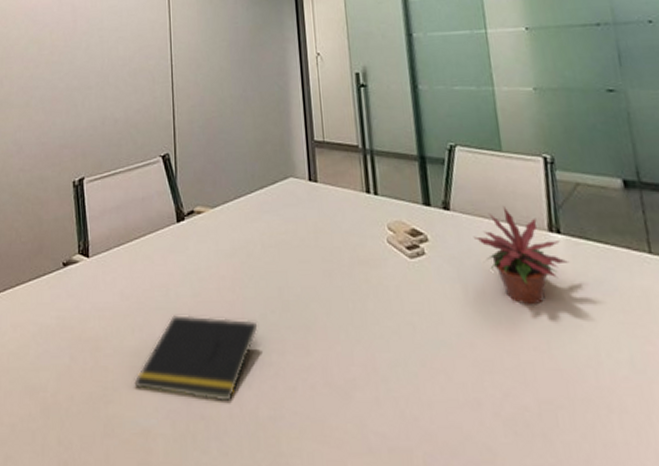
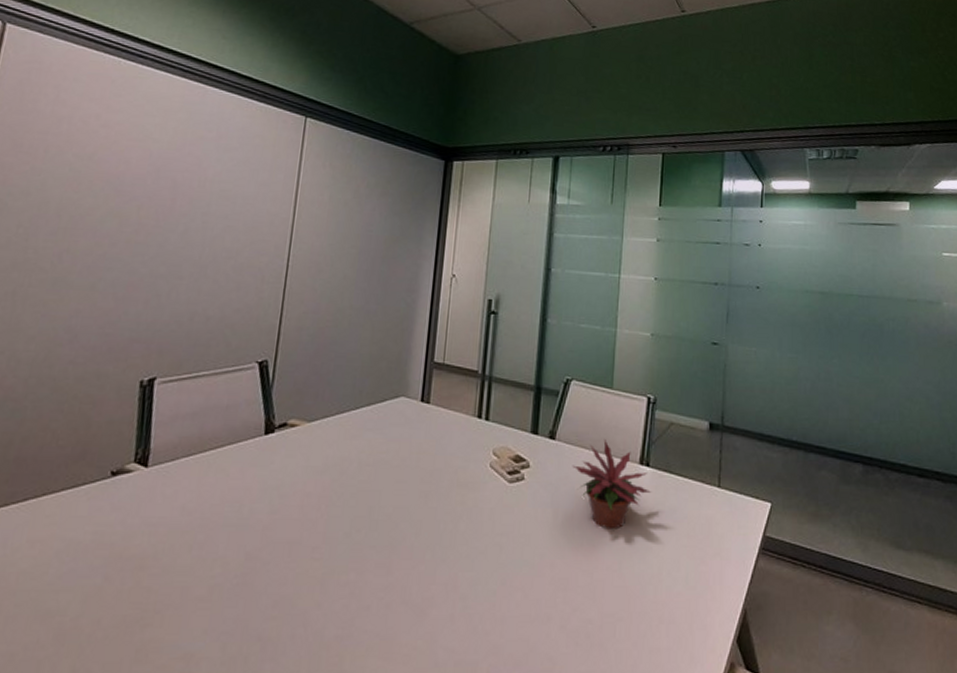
notepad: present [134,315,258,402] -> none [182,533,340,622]

